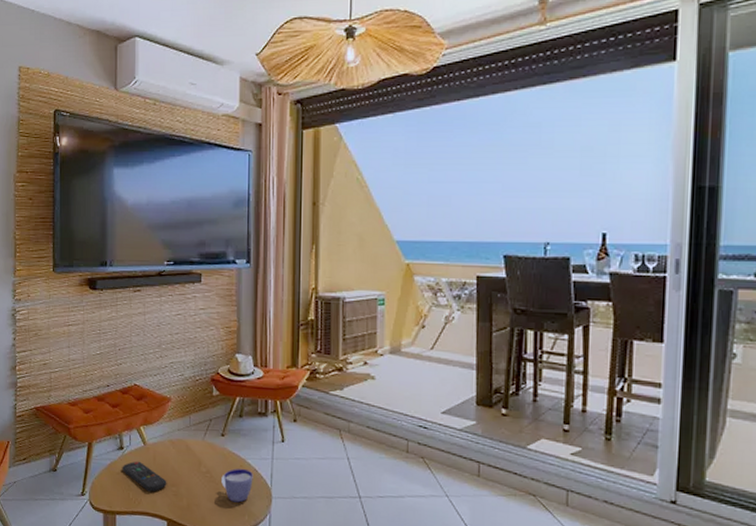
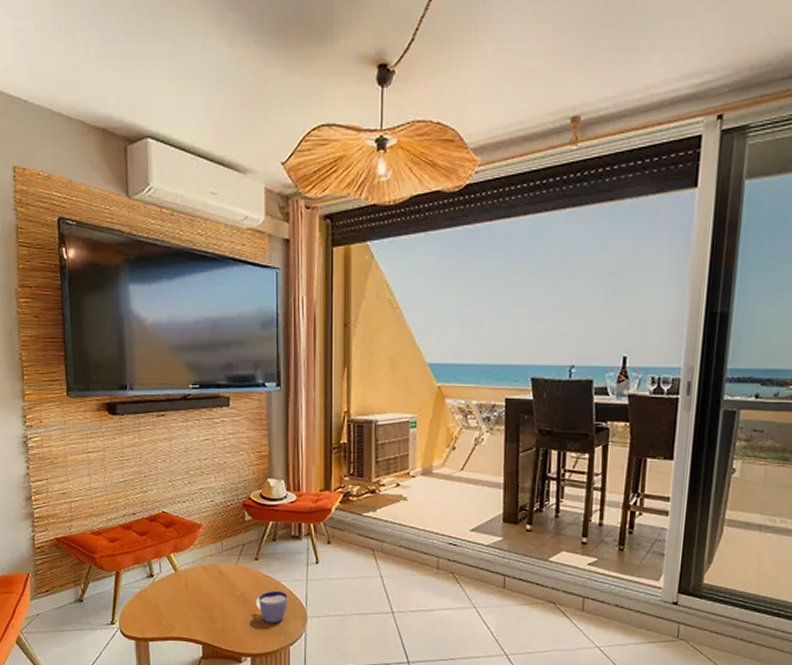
remote control: present [122,461,167,492] -> none [153,588,201,618]

